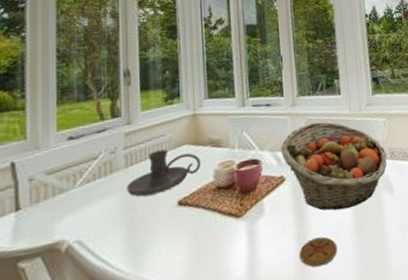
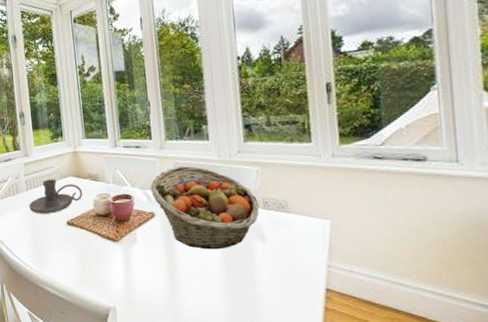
coaster: present [300,236,337,267] -> none [170,270,206,295]

